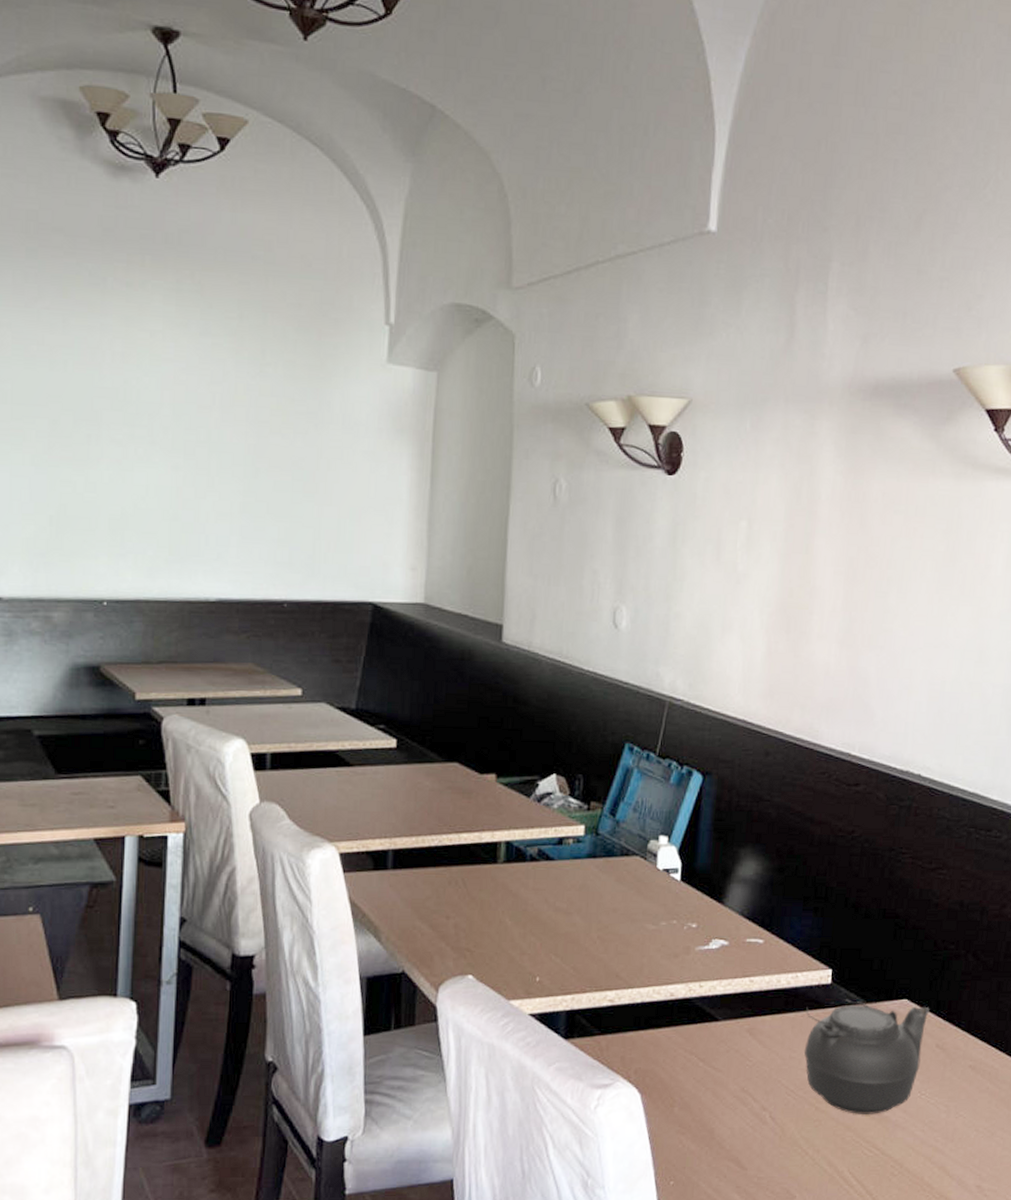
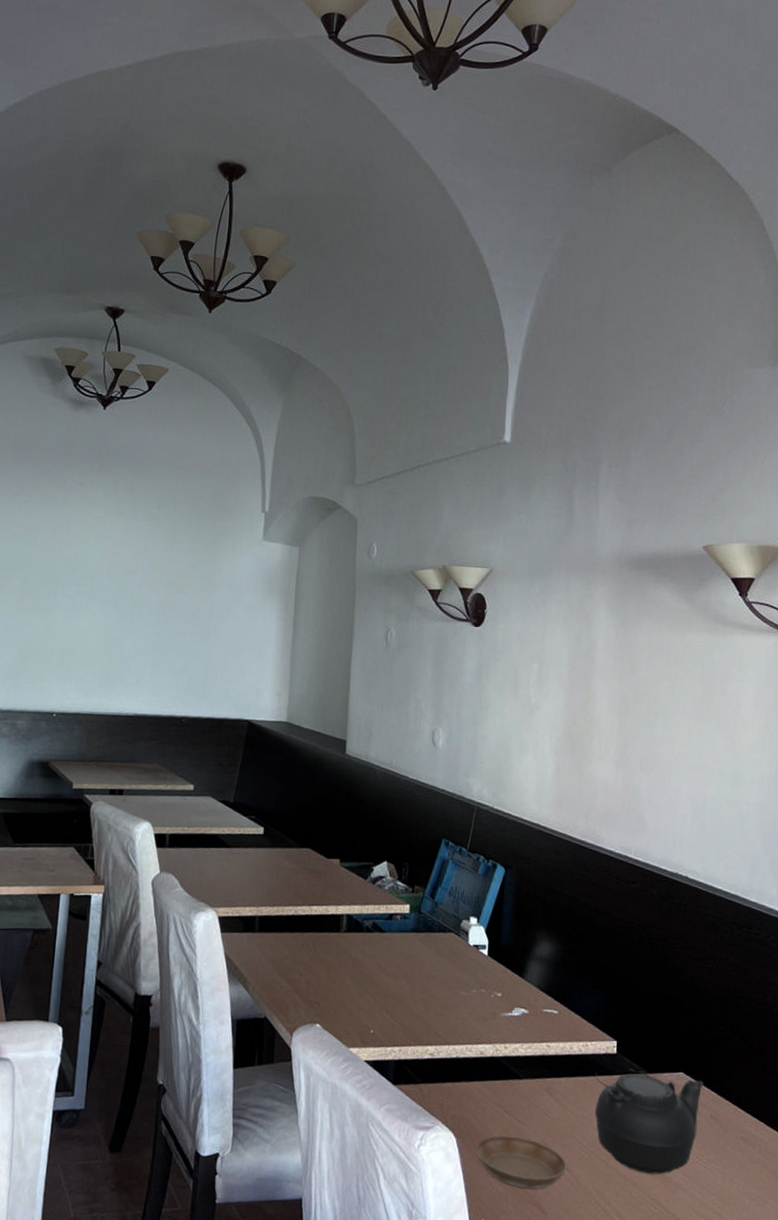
saucer: none [663,1086,771,1143] -> present [475,1135,567,1189]

